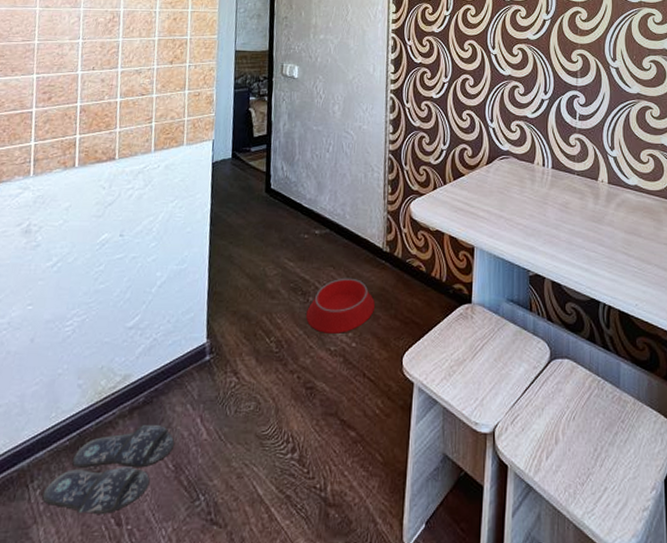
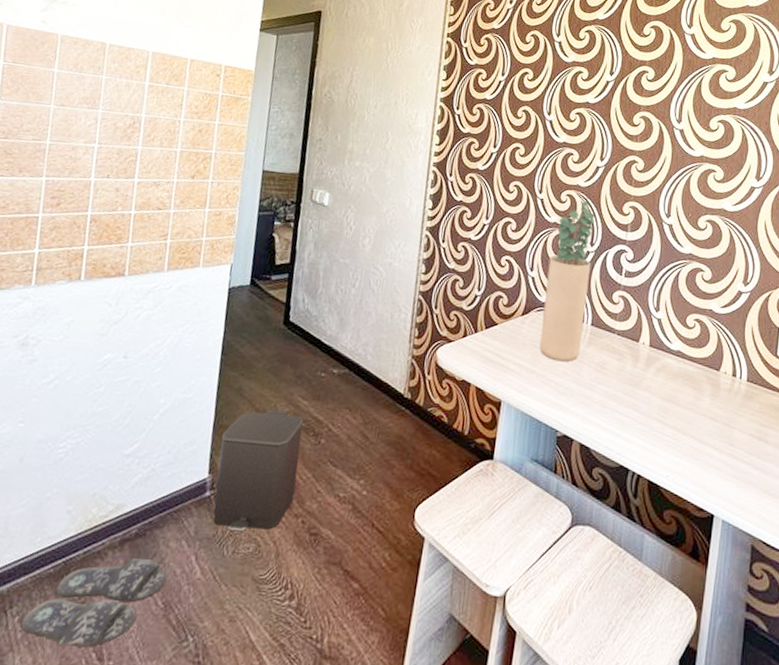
pedal bin: none [214,273,291,392] -> present [213,409,303,532]
pet bowl: present [306,278,375,333] -> none [316,421,391,480]
vase: none [506,46,547,205] -> present [539,194,596,362]

